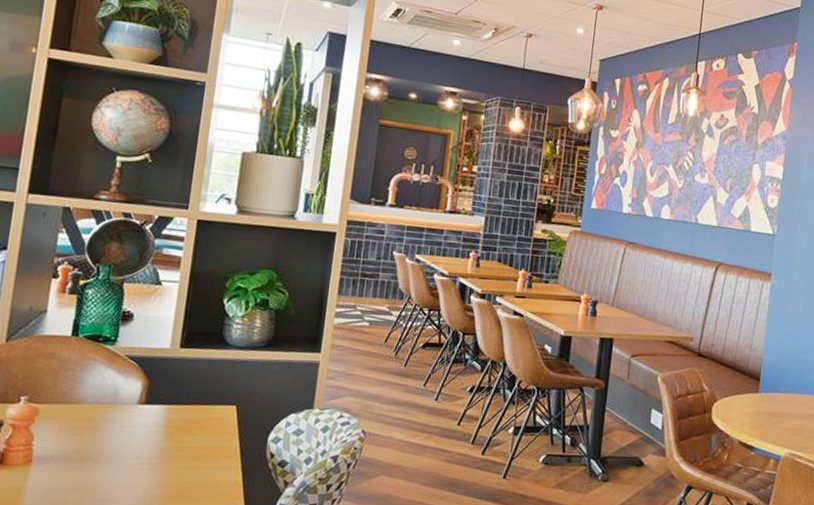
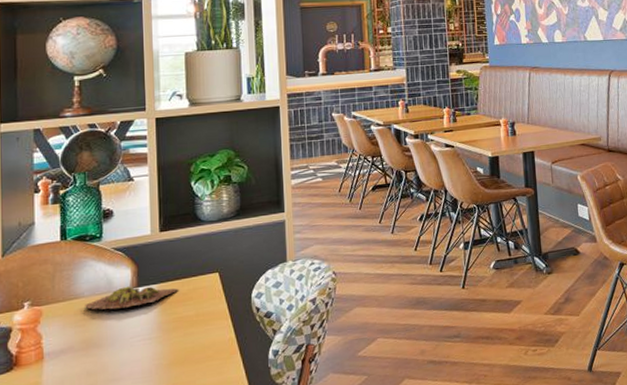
succulent plant: none [85,400,191,425] -> present [85,286,179,310]

